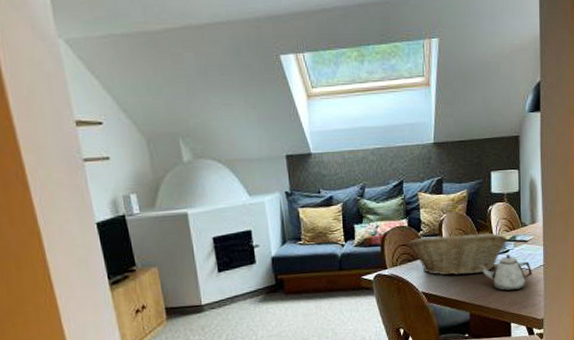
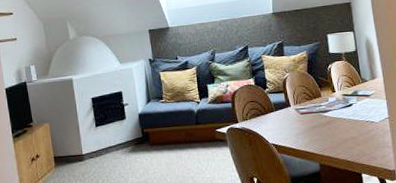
fruit basket: present [407,232,507,276] -> none [255,88,350,129]
teapot: present [479,255,532,291] -> none [325,108,378,142]

